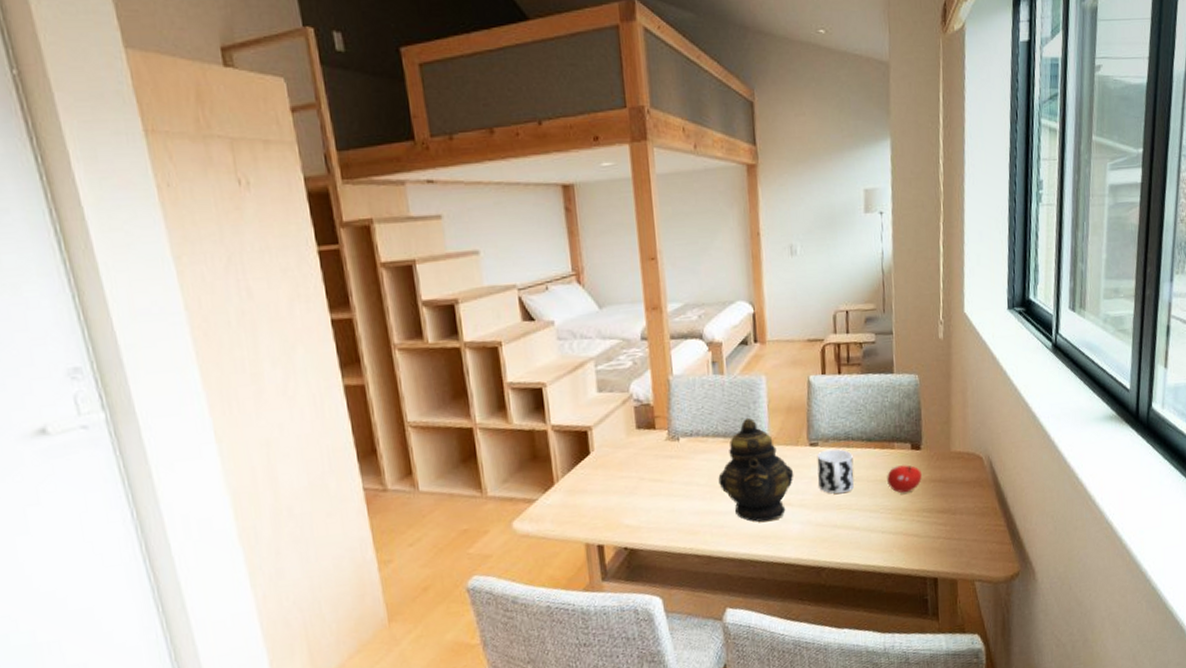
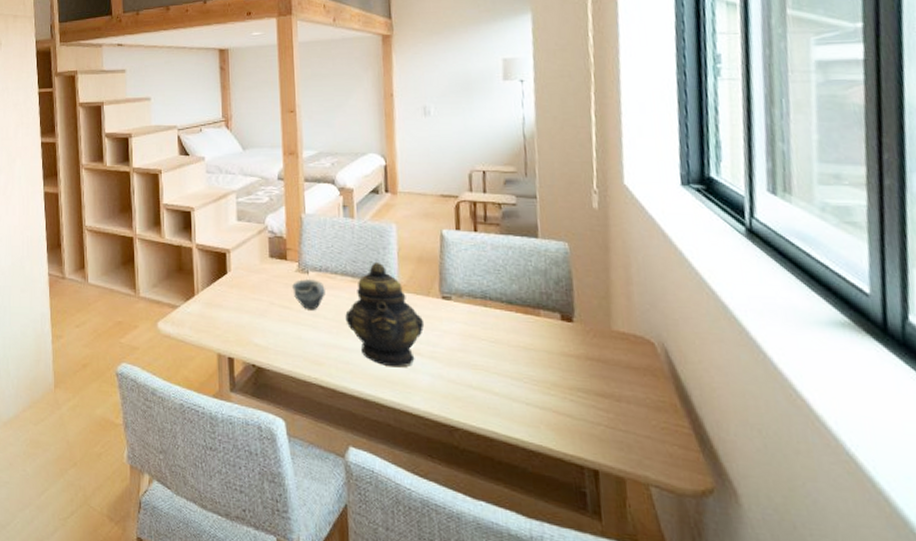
cup: none [662,446,697,480] -> present [292,279,325,310]
cup: present [817,448,854,494] -> none [450,305,492,354]
fruit: present [887,465,922,493] -> none [531,335,575,367]

